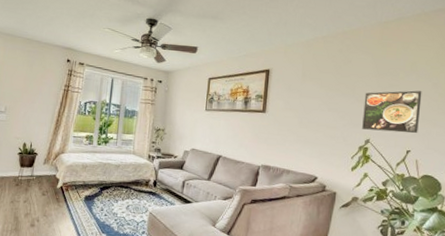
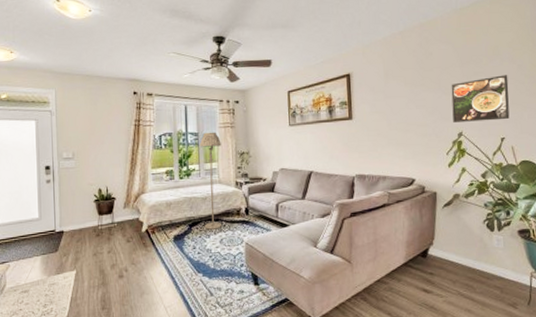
floor lamp: none [114,105,141,196] -> present [199,132,222,230]

